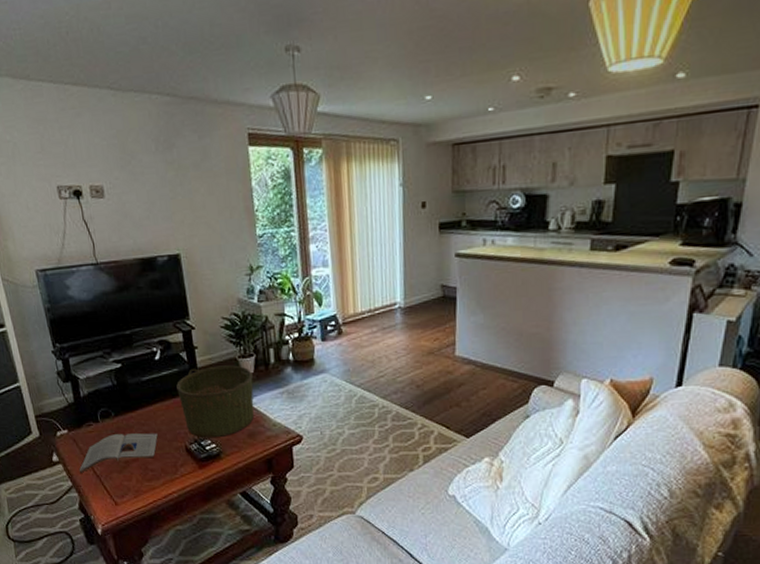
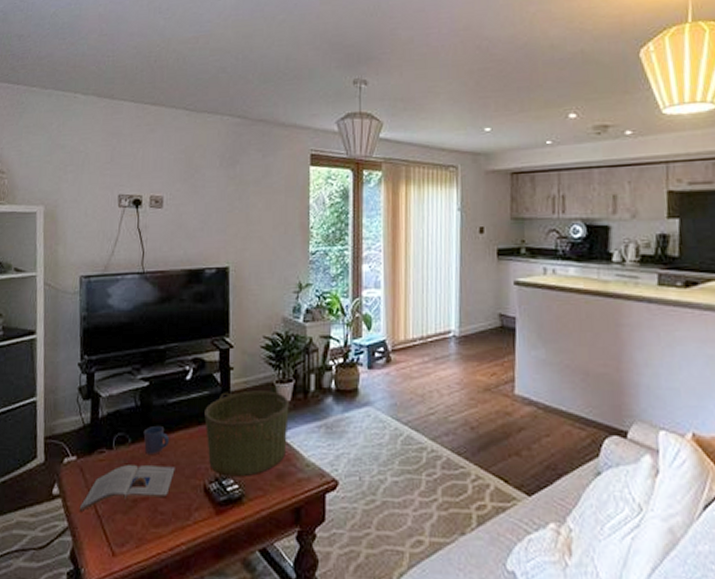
mug: none [124,400,149,426] -> present [143,425,170,456]

